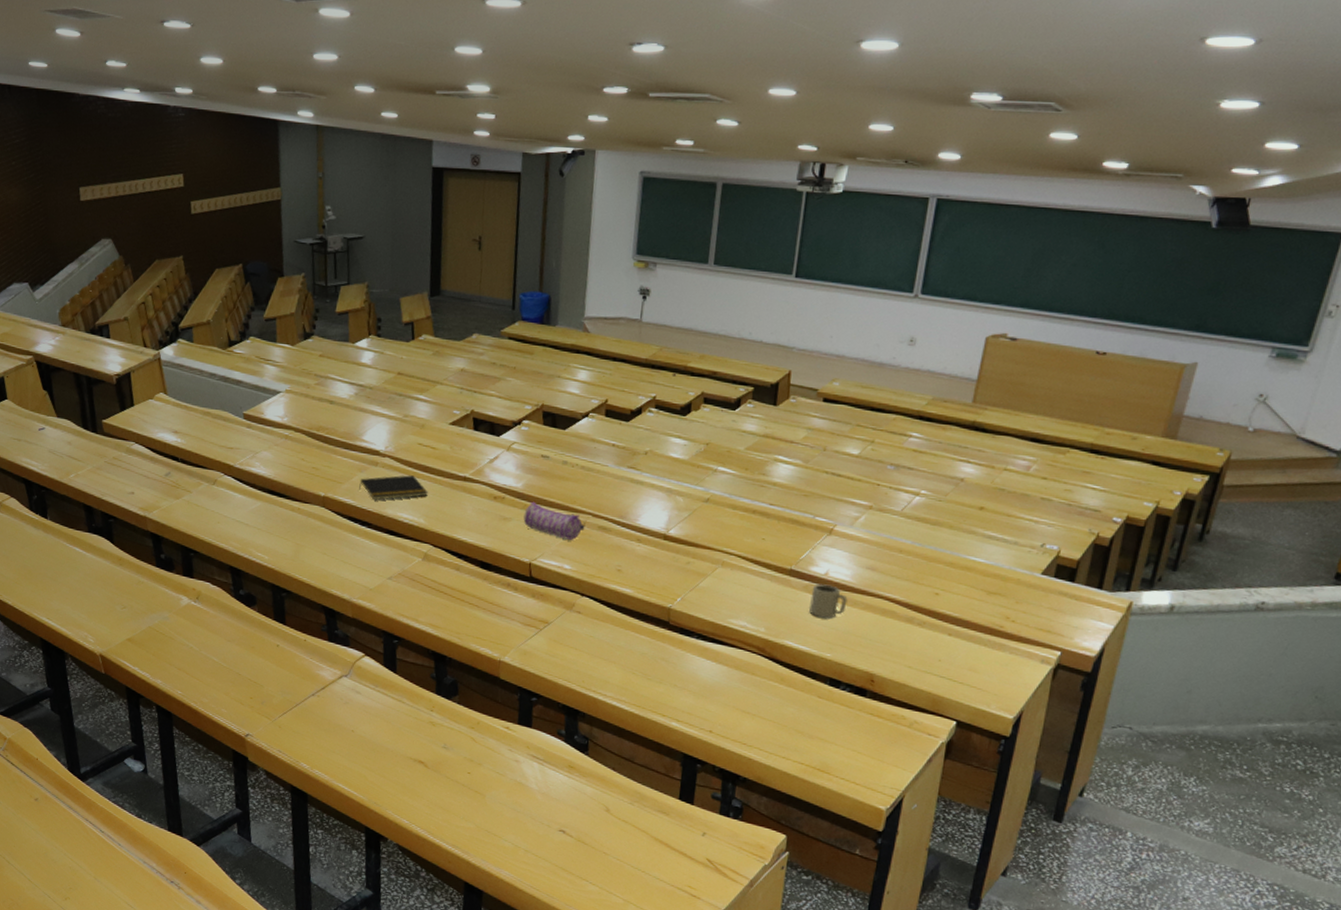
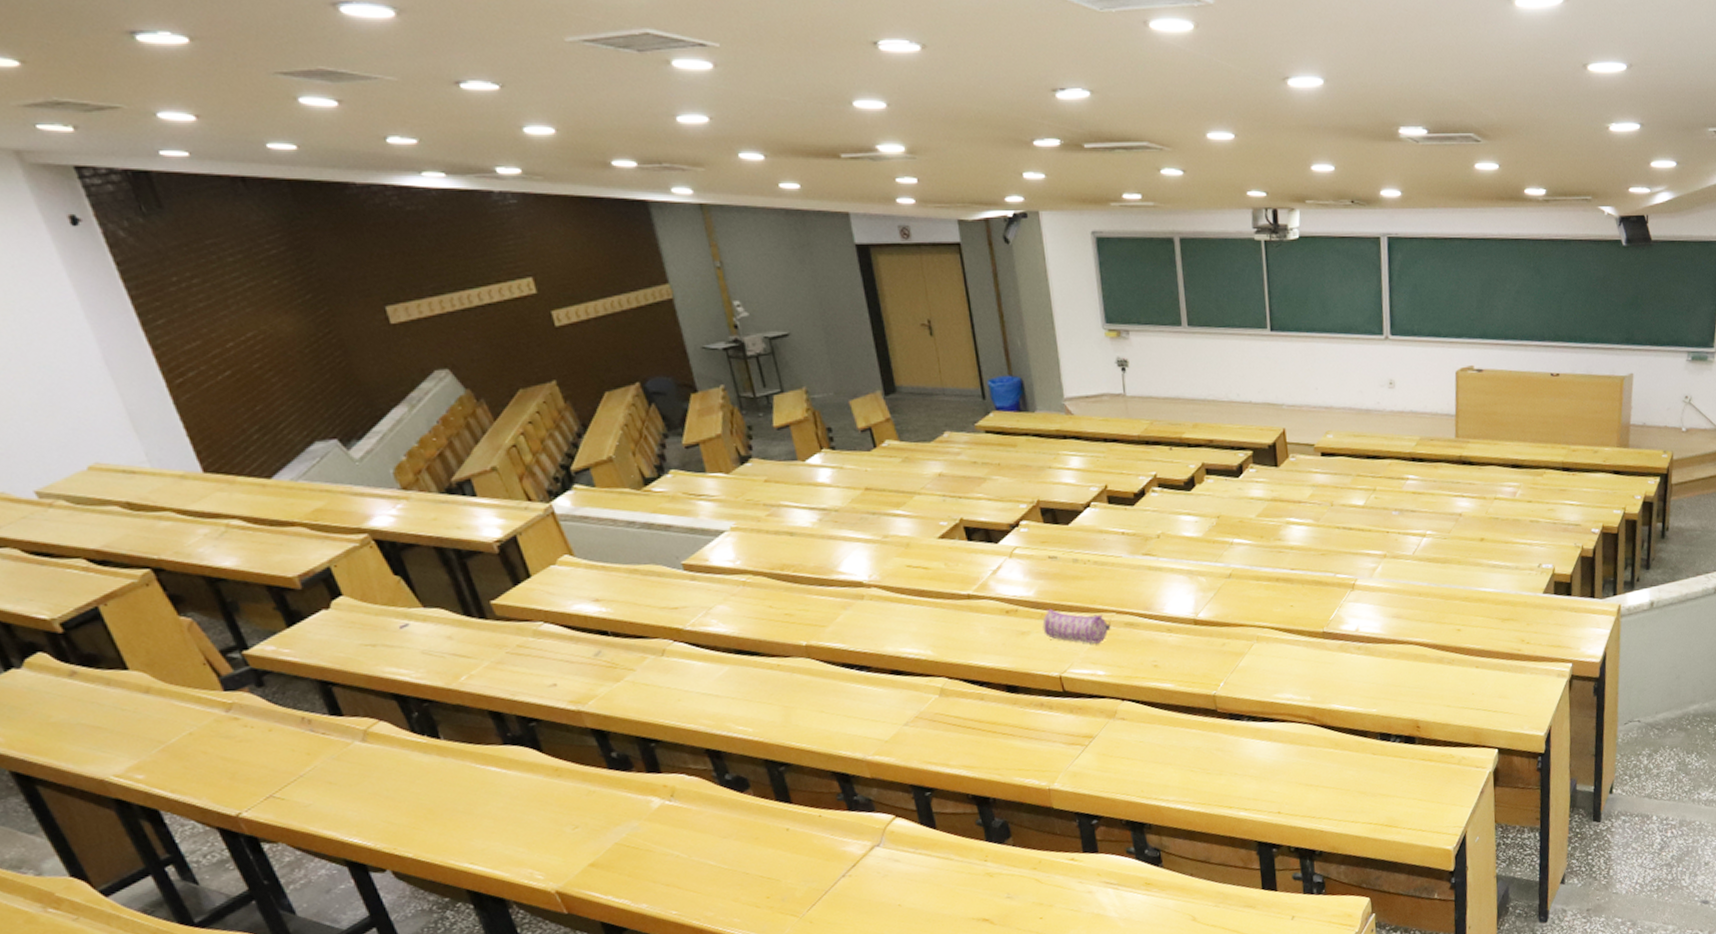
notepad: present [359,475,428,501] -> none [846,603,930,640]
cup: present [808,584,848,618] -> none [1347,640,1382,675]

